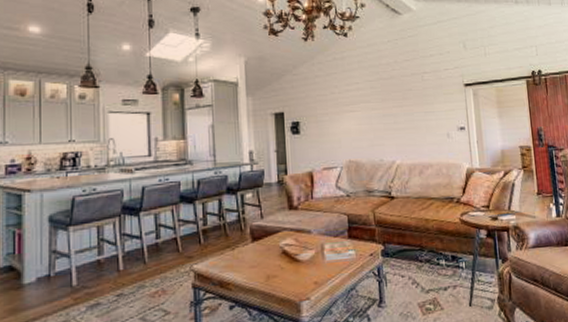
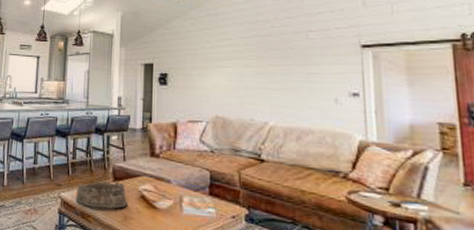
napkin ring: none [211,241,270,275] -> present [75,180,129,210]

